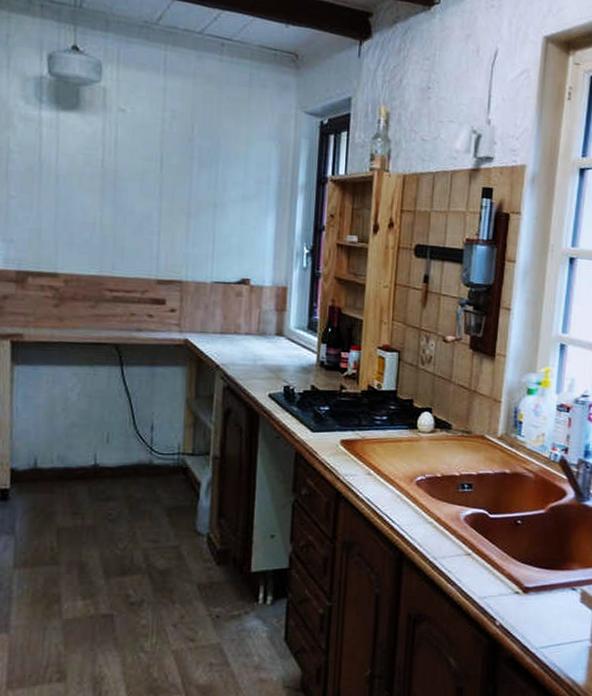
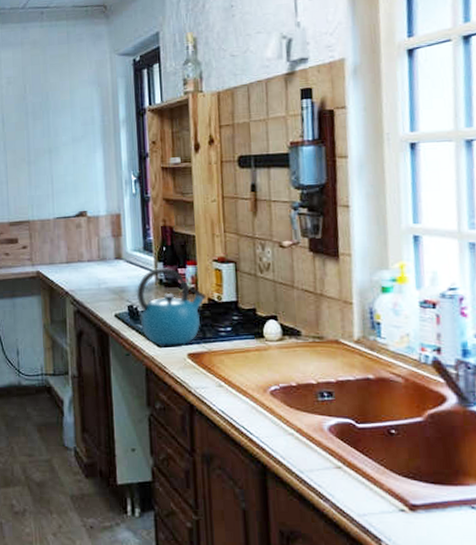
kettle: none [294,349,368,431] -> present [136,268,207,345]

